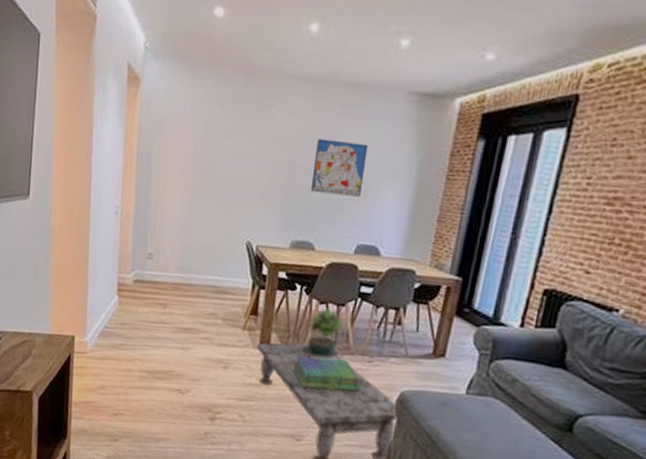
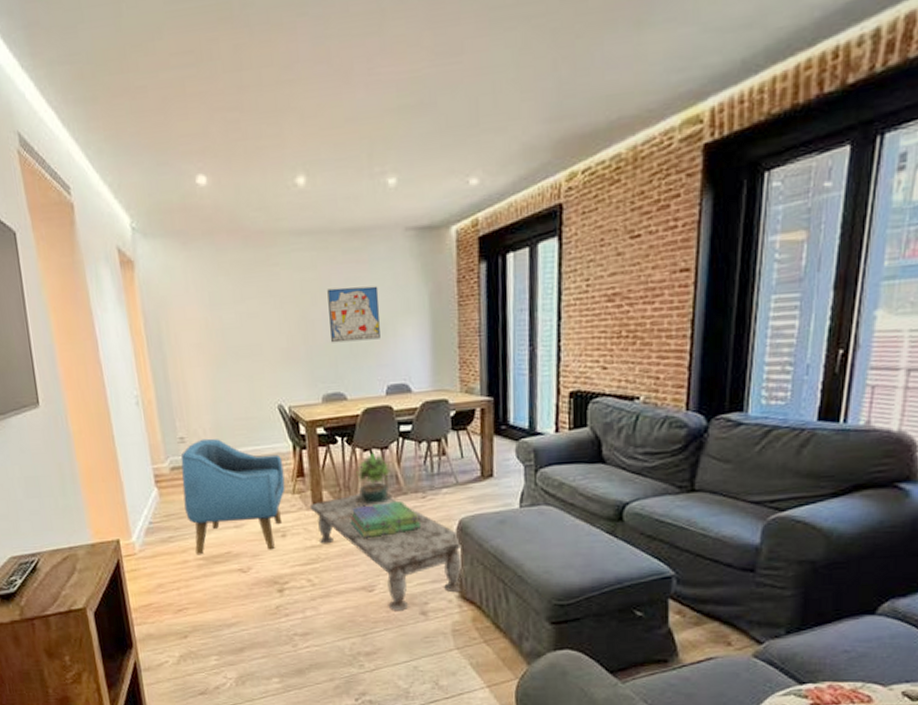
armchair: none [139,259,240,379] -> present [180,438,285,555]

